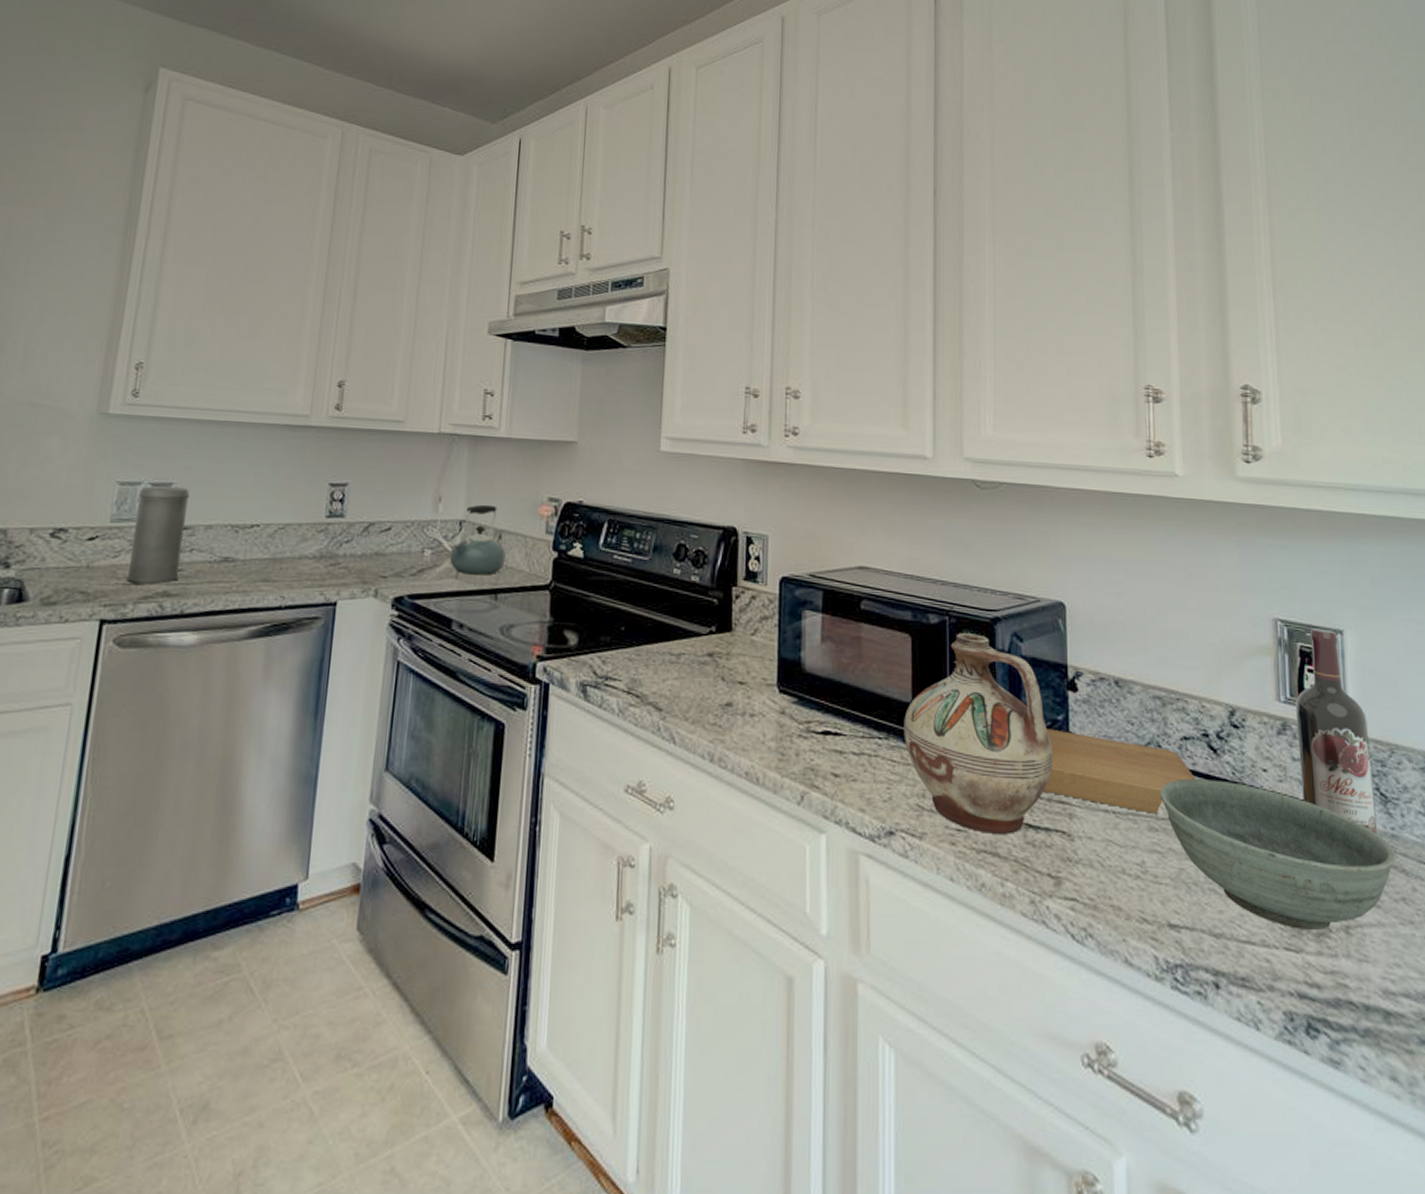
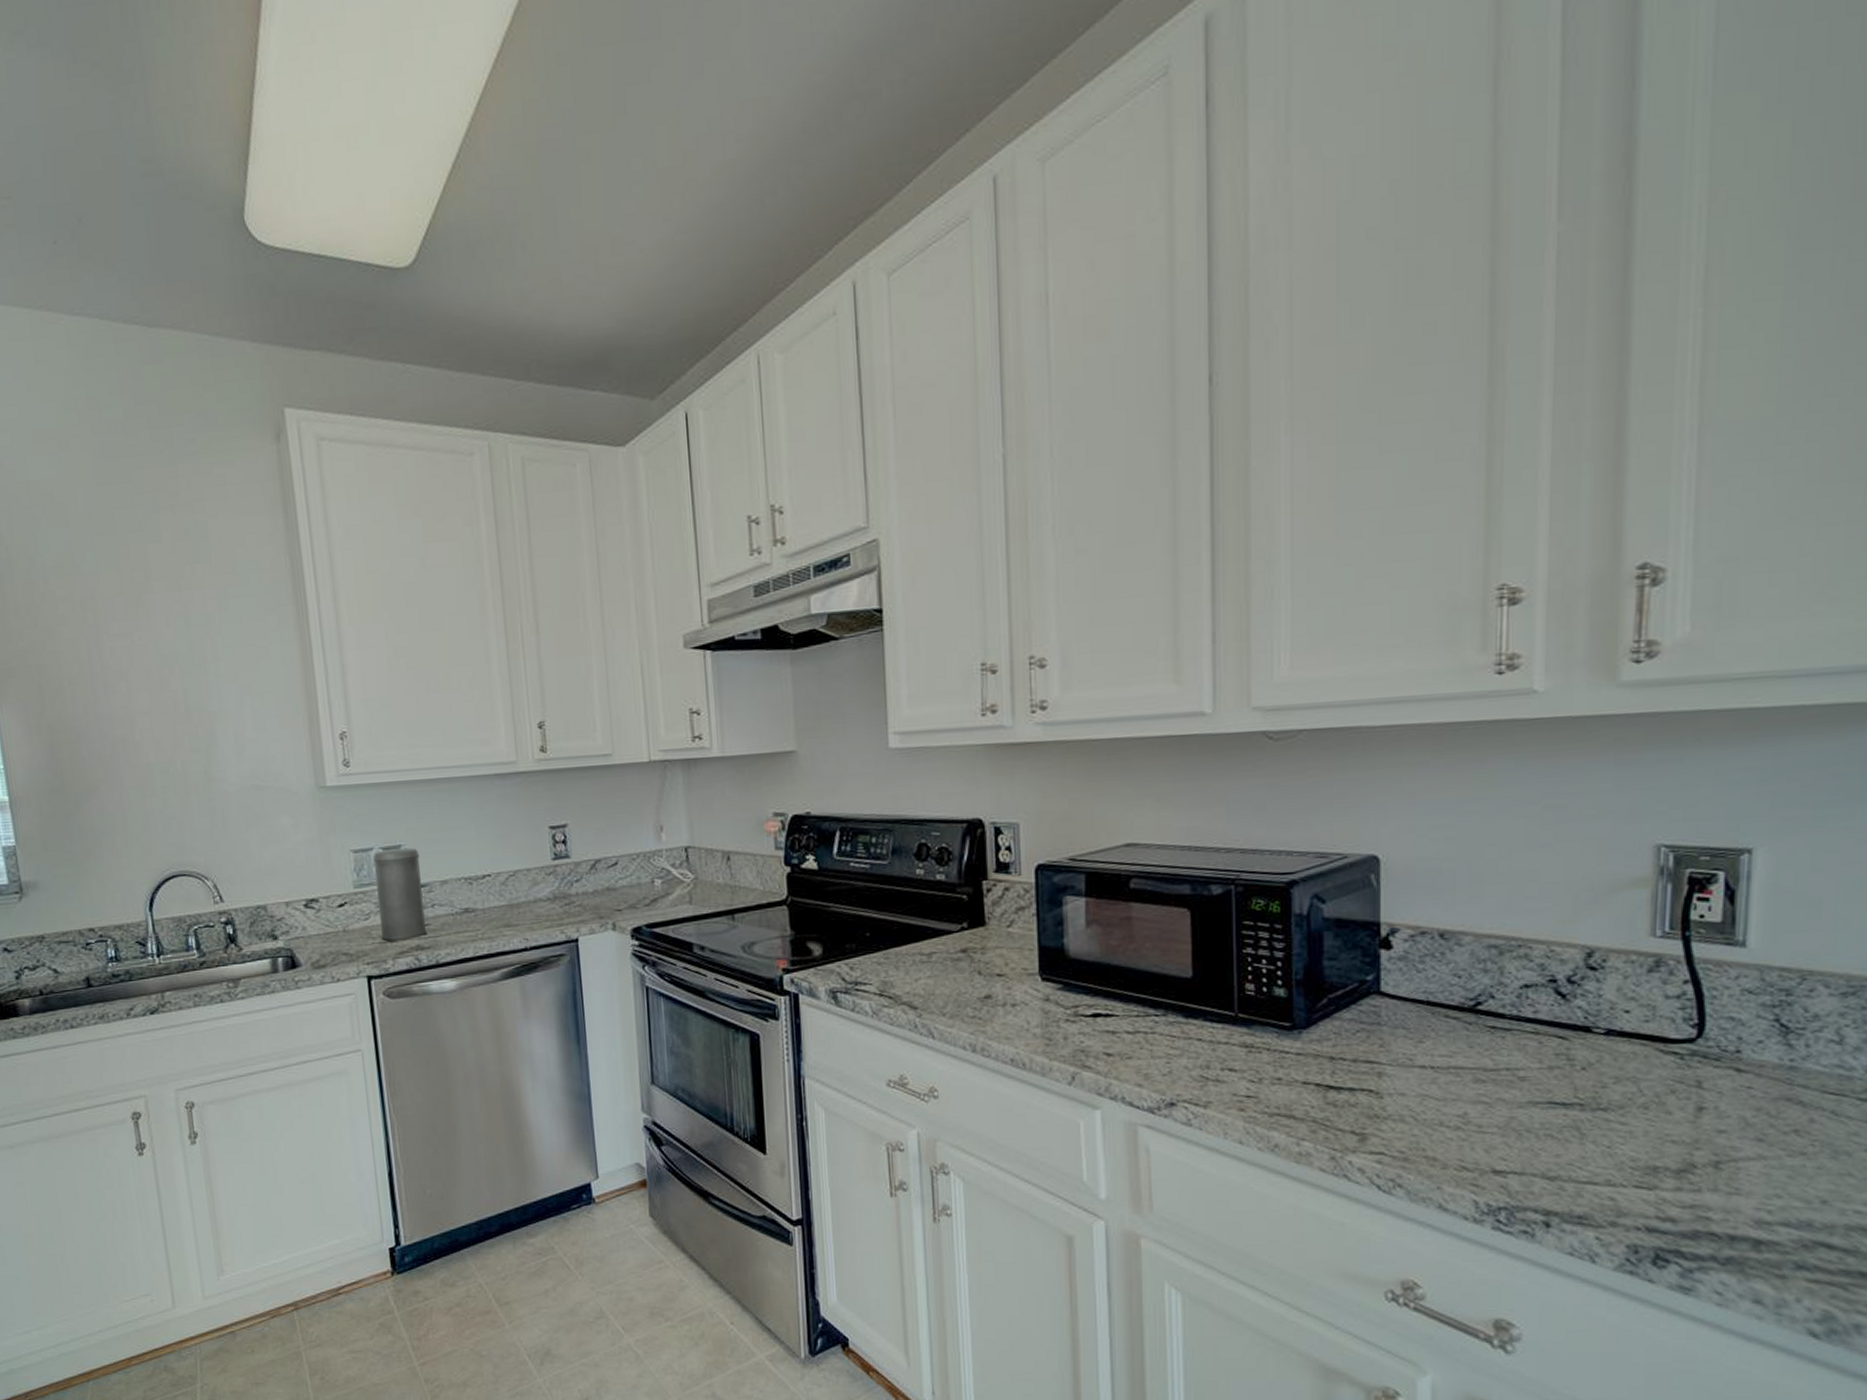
kettle: present [449,504,506,576] -> none [679,827,737,899]
ceramic jug: present [904,633,1054,834] -> none [1184,900,1361,1098]
cutting board: present [1043,729,1196,814] -> none [1348,990,1536,1066]
bowl: present [1160,778,1397,931] -> none [1490,1026,1793,1169]
wine bottle: present [1295,628,1378,835] -> none [1674,849,1774,1069]

